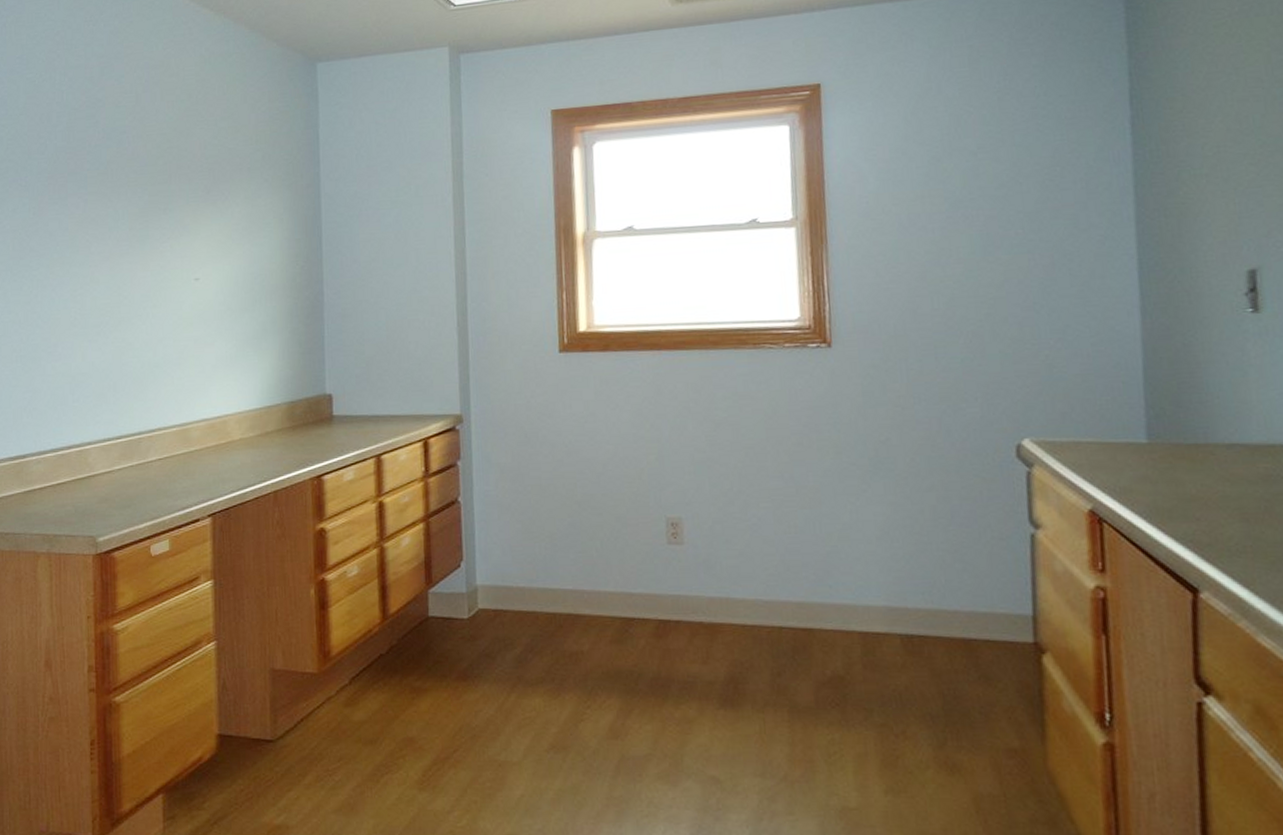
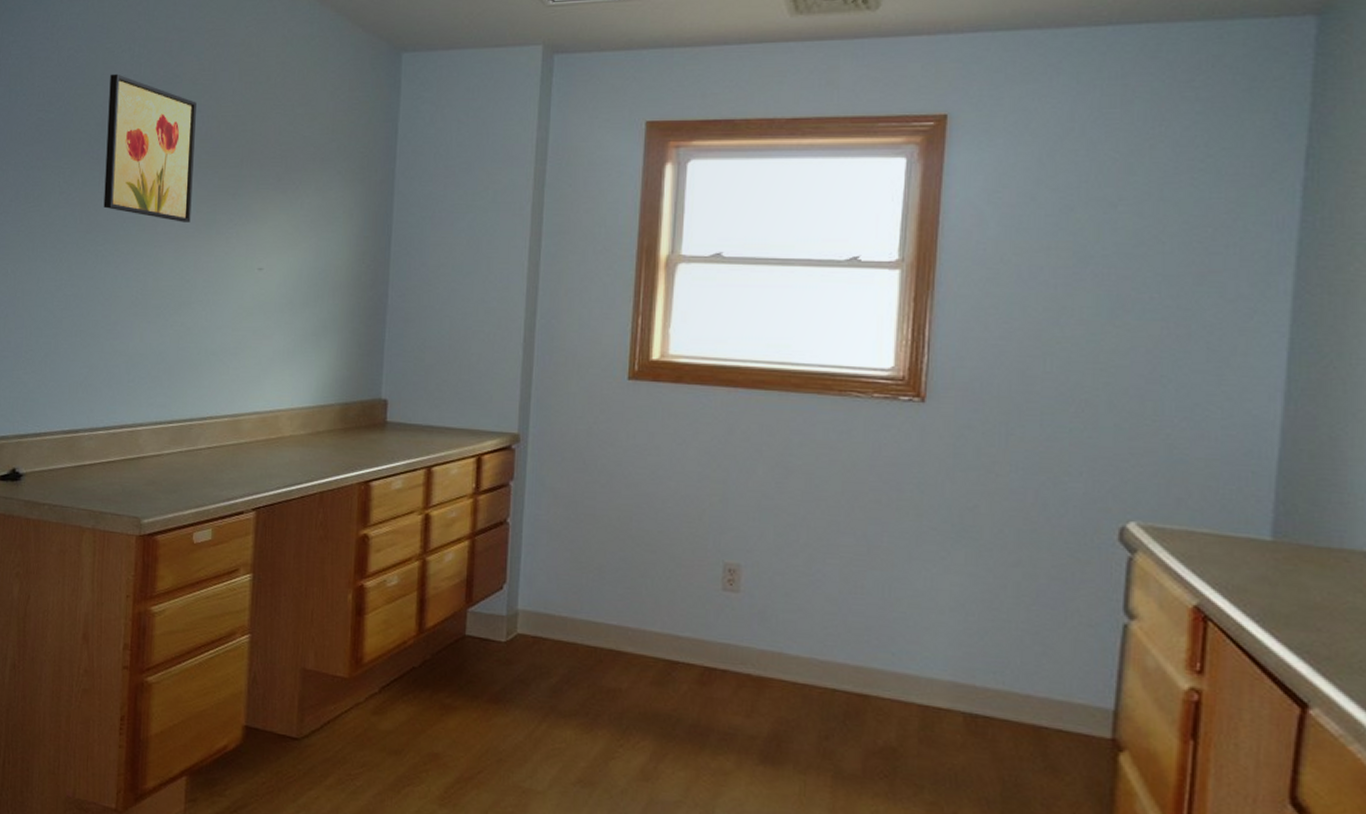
wall art: none [33,102,124,241] -> present [103,73,196,222]

